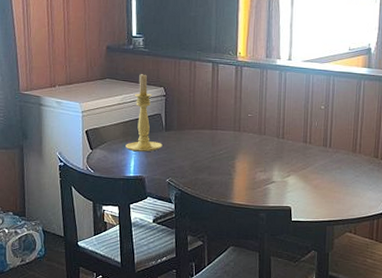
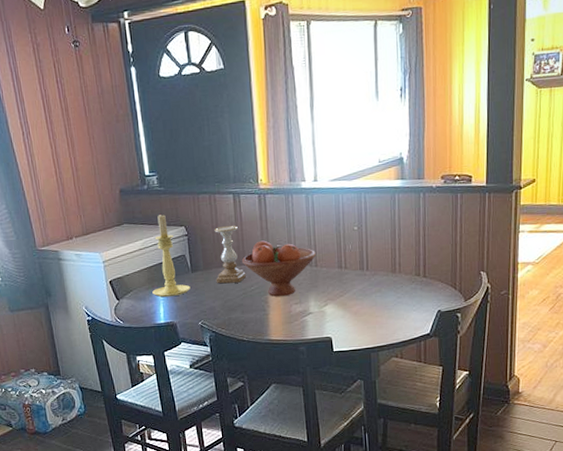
candle holder: none [187,91,216,146] -> present [214,225,246,284]
fruit bowl: none [213,109,284,164] -> present [241,240,316,297]

